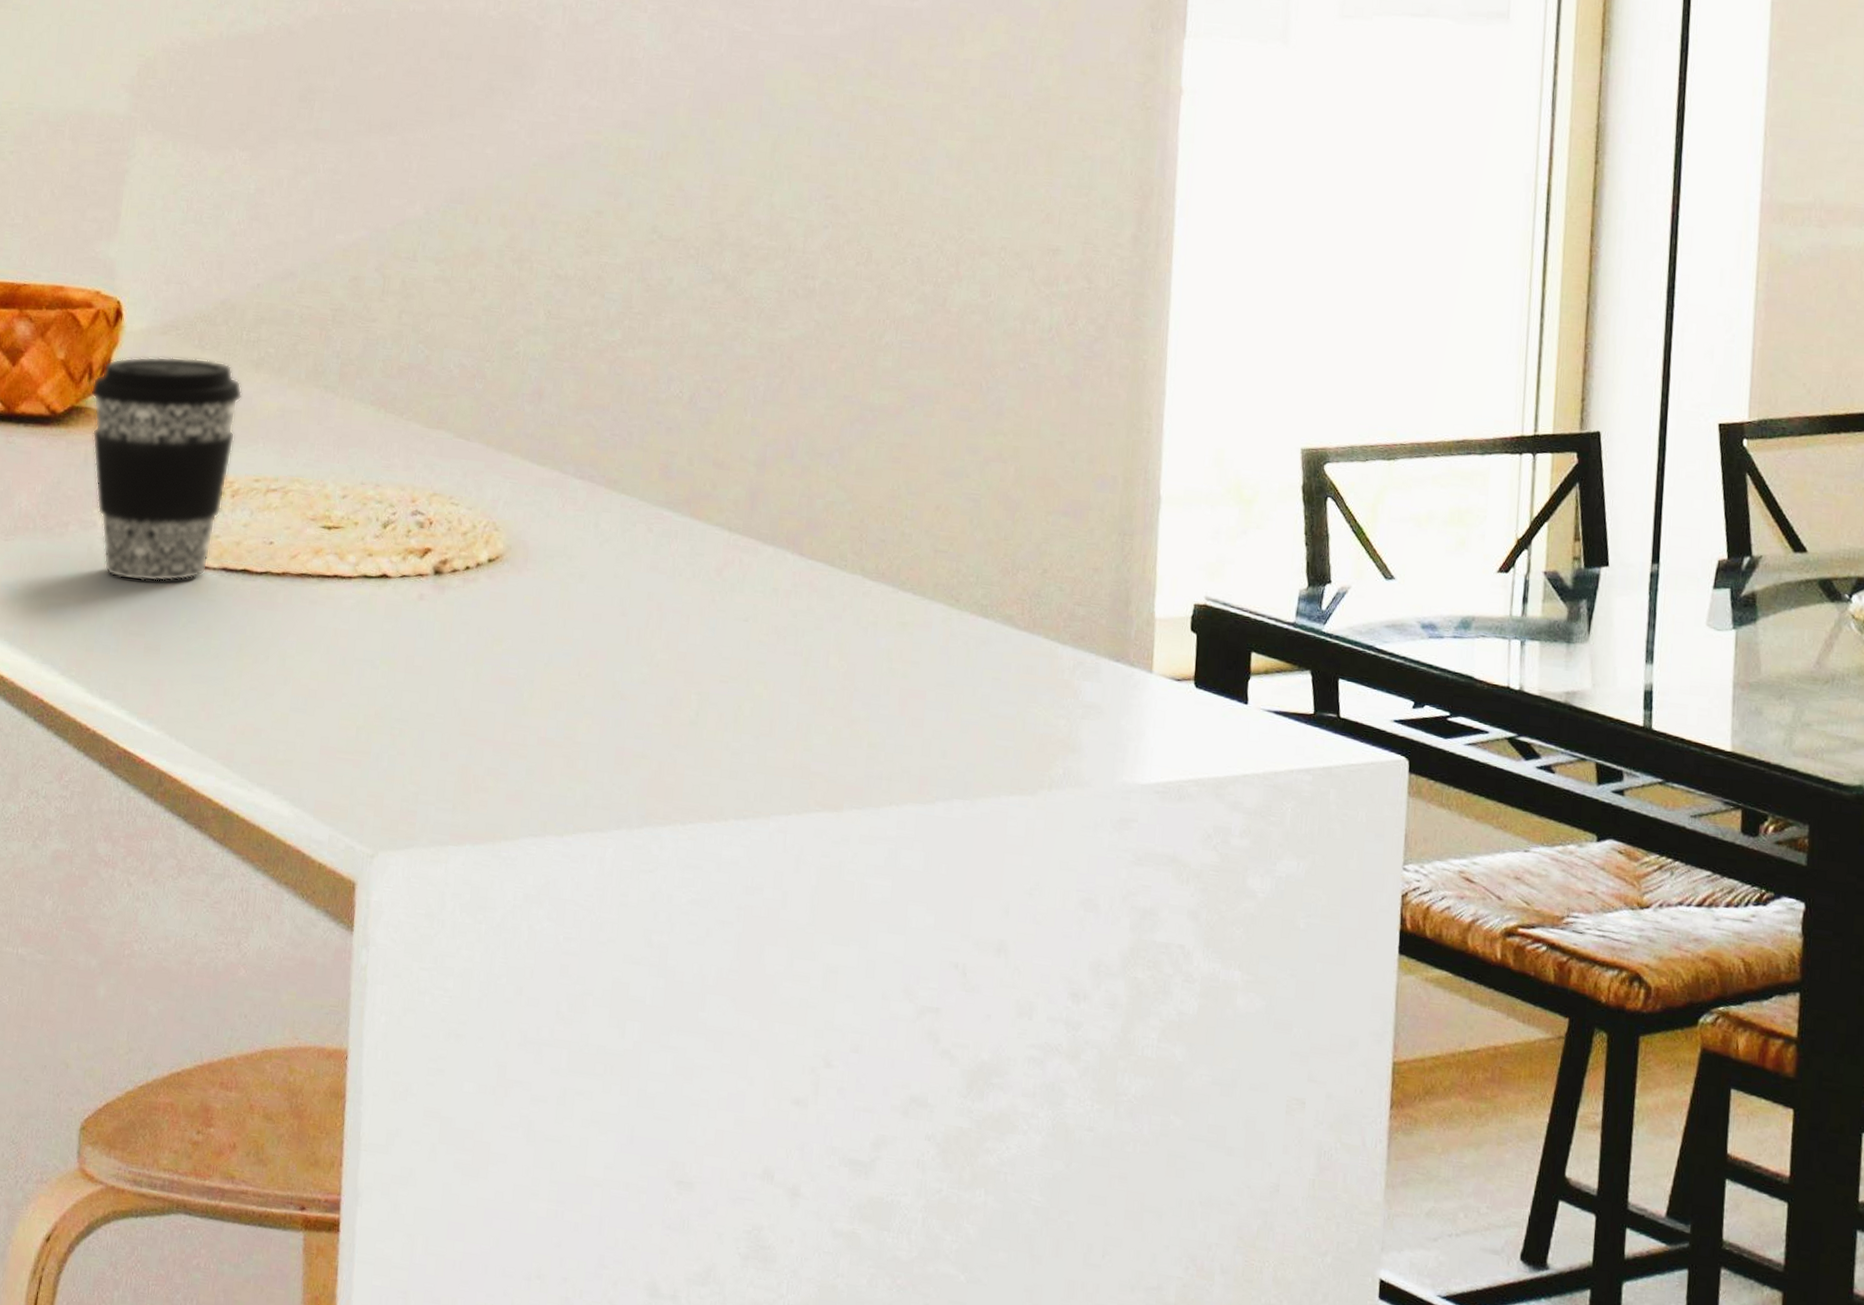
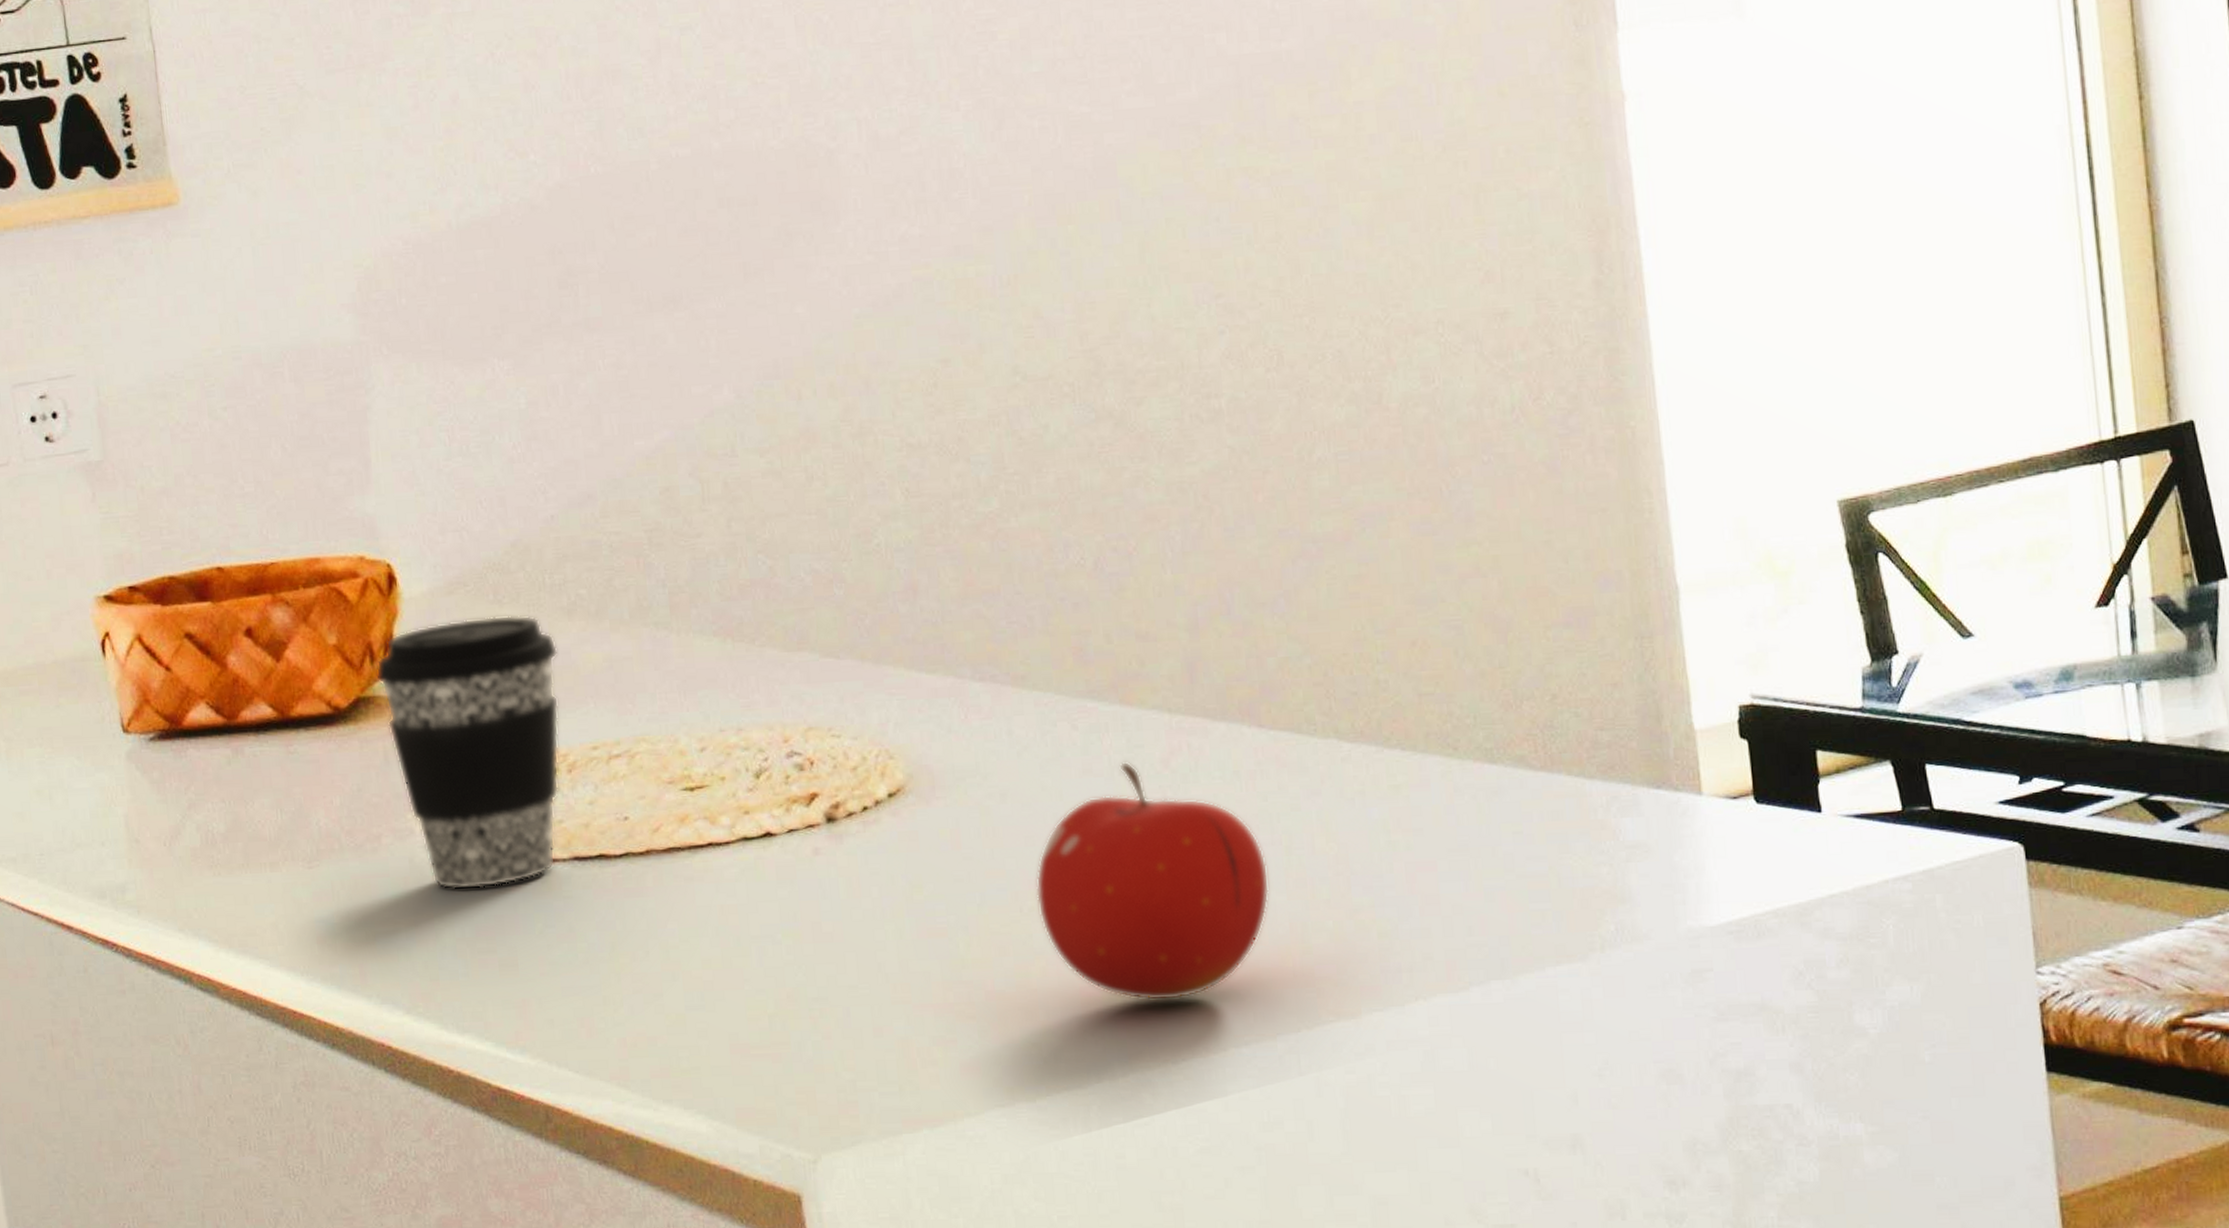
fruit: none [593,565,788,772] -> present [1036,761,1270,1001]

